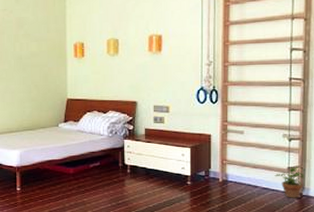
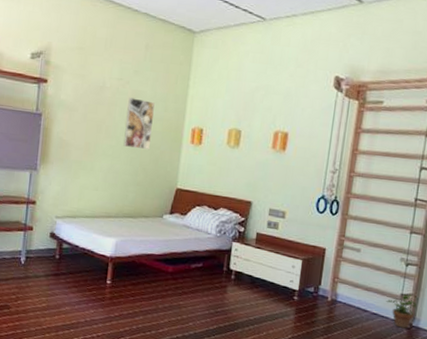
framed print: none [14,24,38,69] -> present [123,97,155,150]

